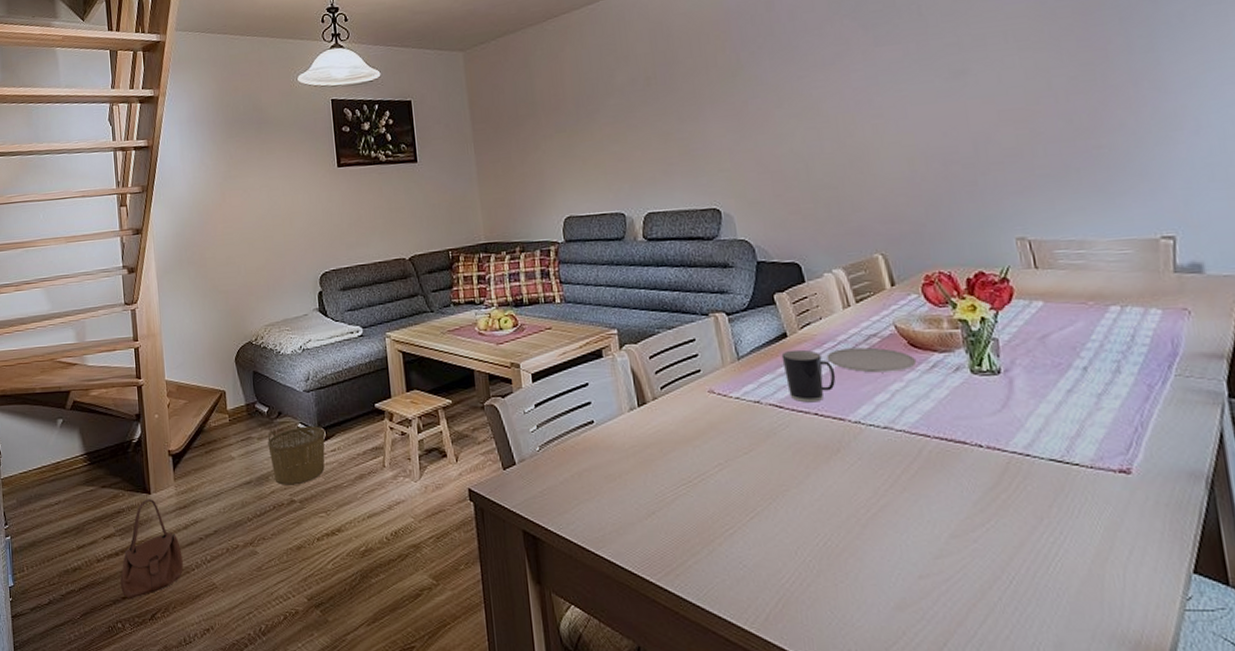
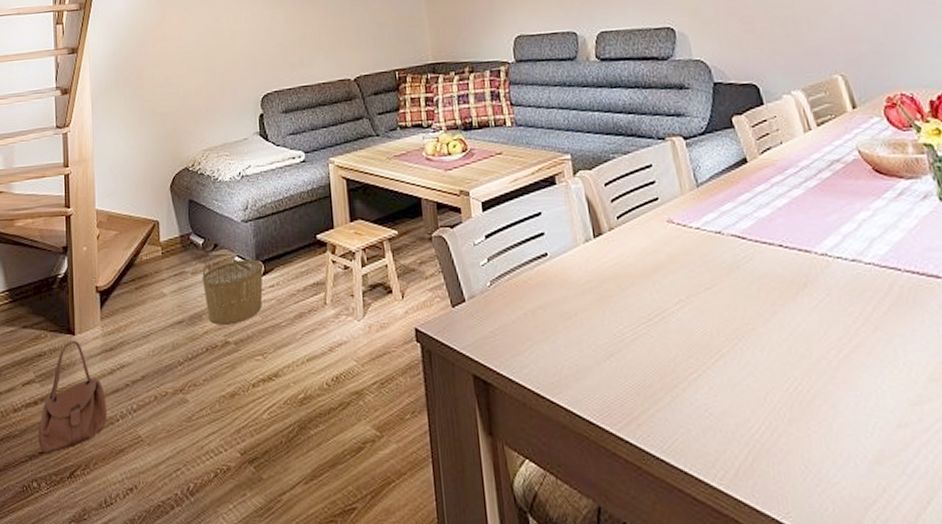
mug: present [781,349,836,403] -> none [742,176,800,233]
plate: present [826,347,917,373] -> none [789,173,883,201]

